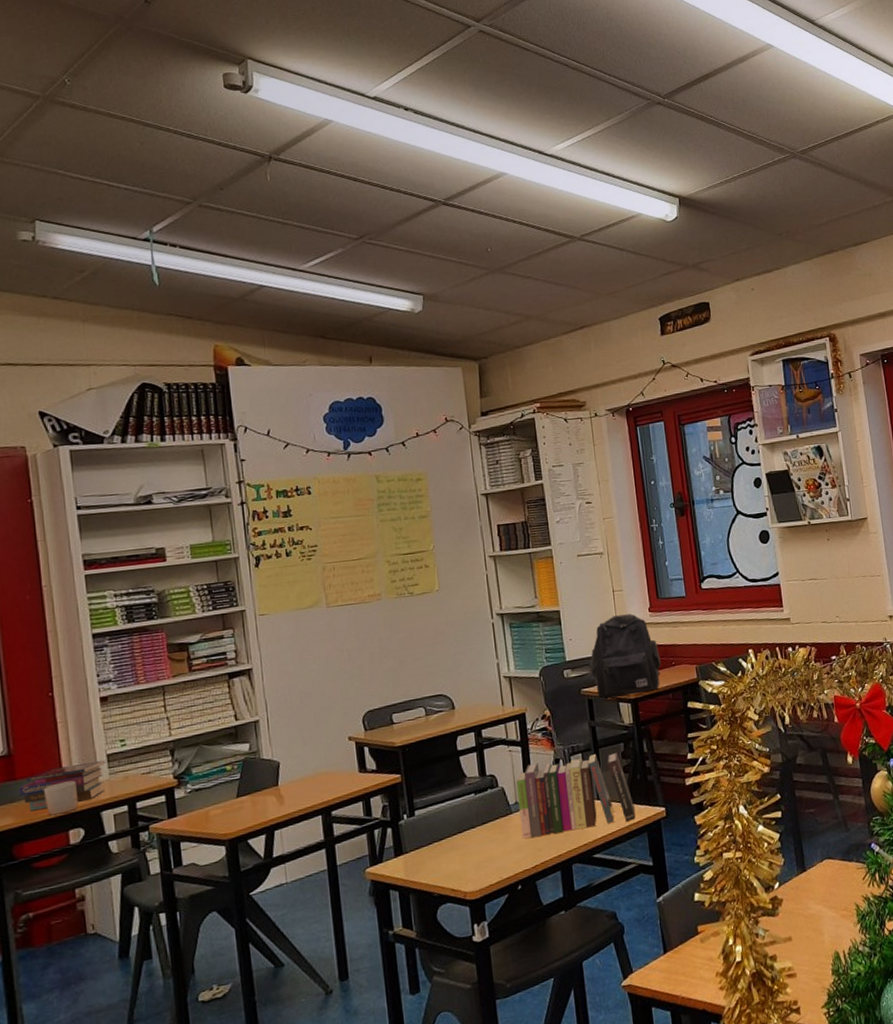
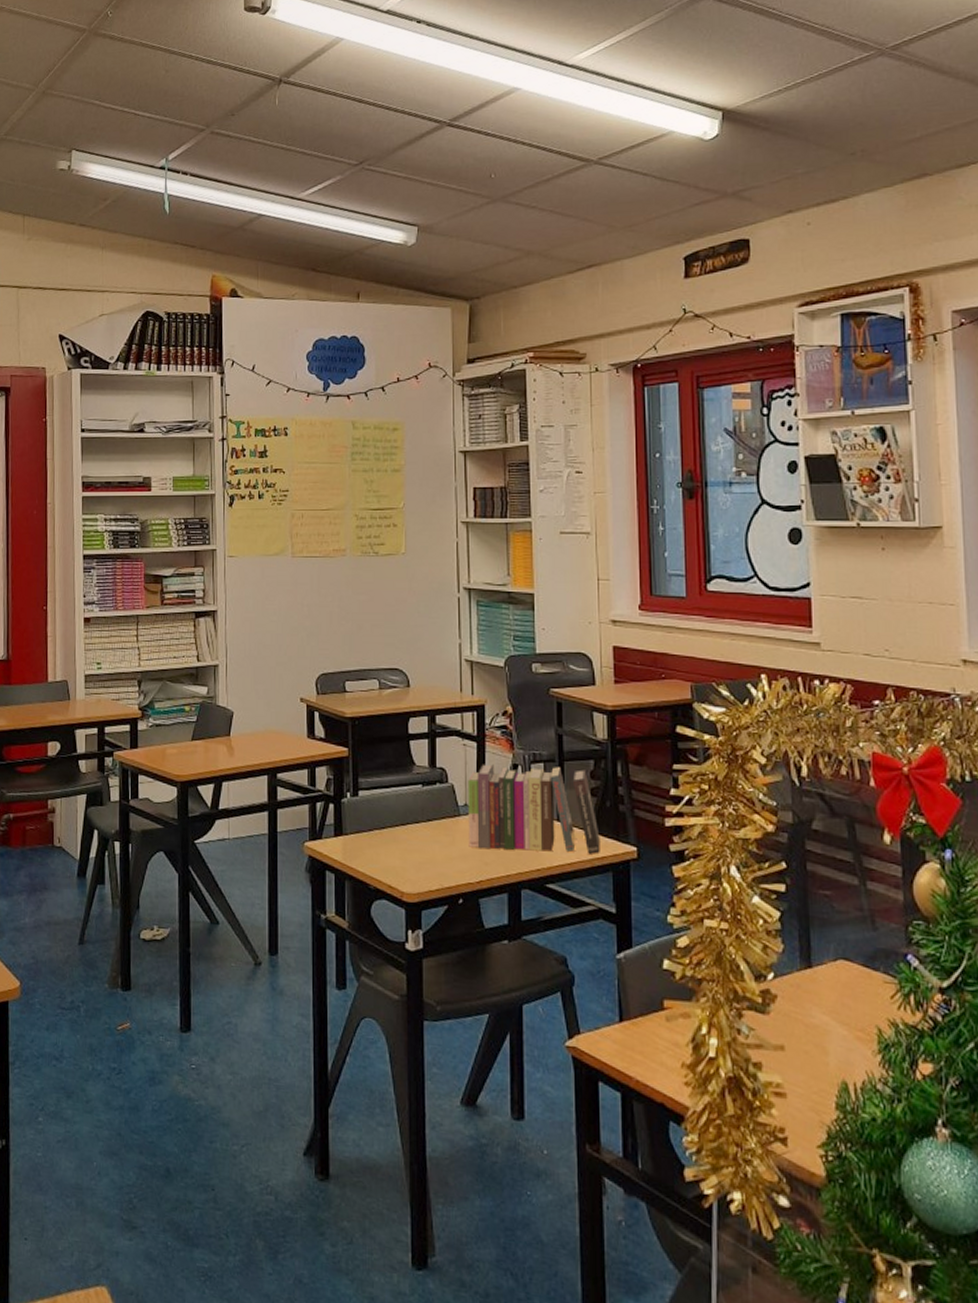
books: present [18,759,106,812] -> none [12,679,84,718]
mug: present [43,780,79,816] -> none [31,694,59,725]
backpack: present [590,614,662,698] -> none [563,609,649,705]

